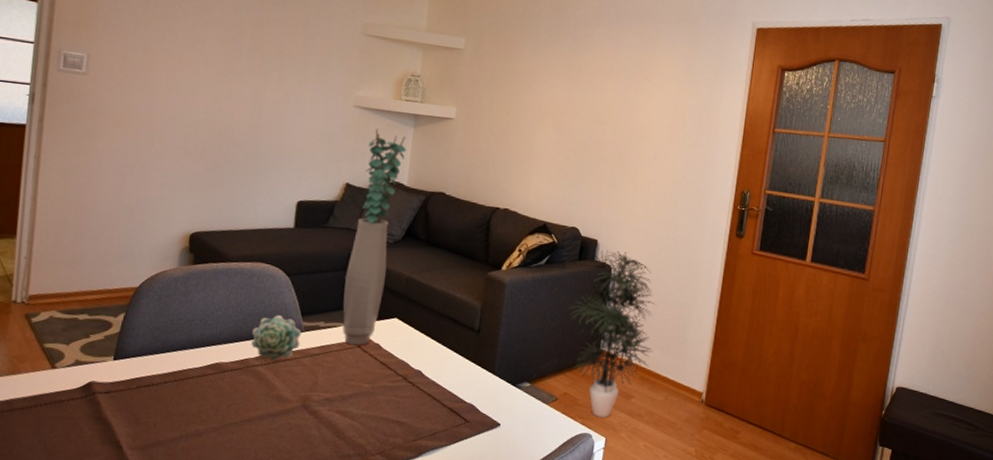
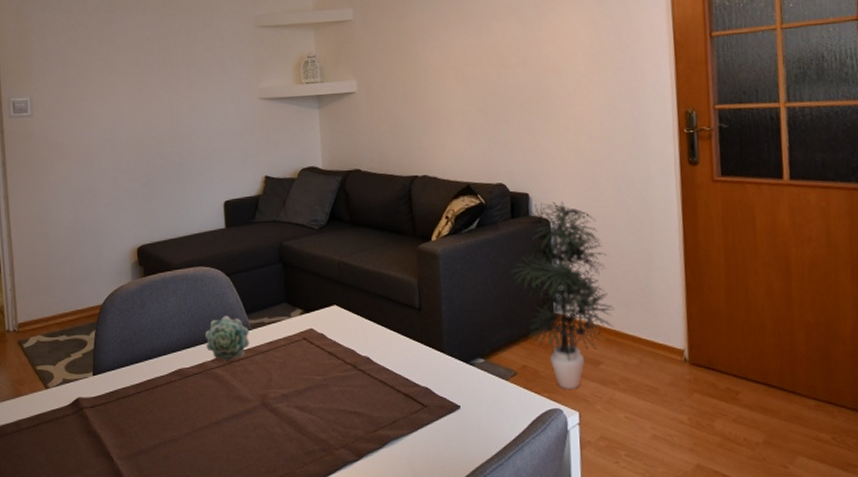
vase: present [342,128,407,346] -> none [279,116,319,338]

